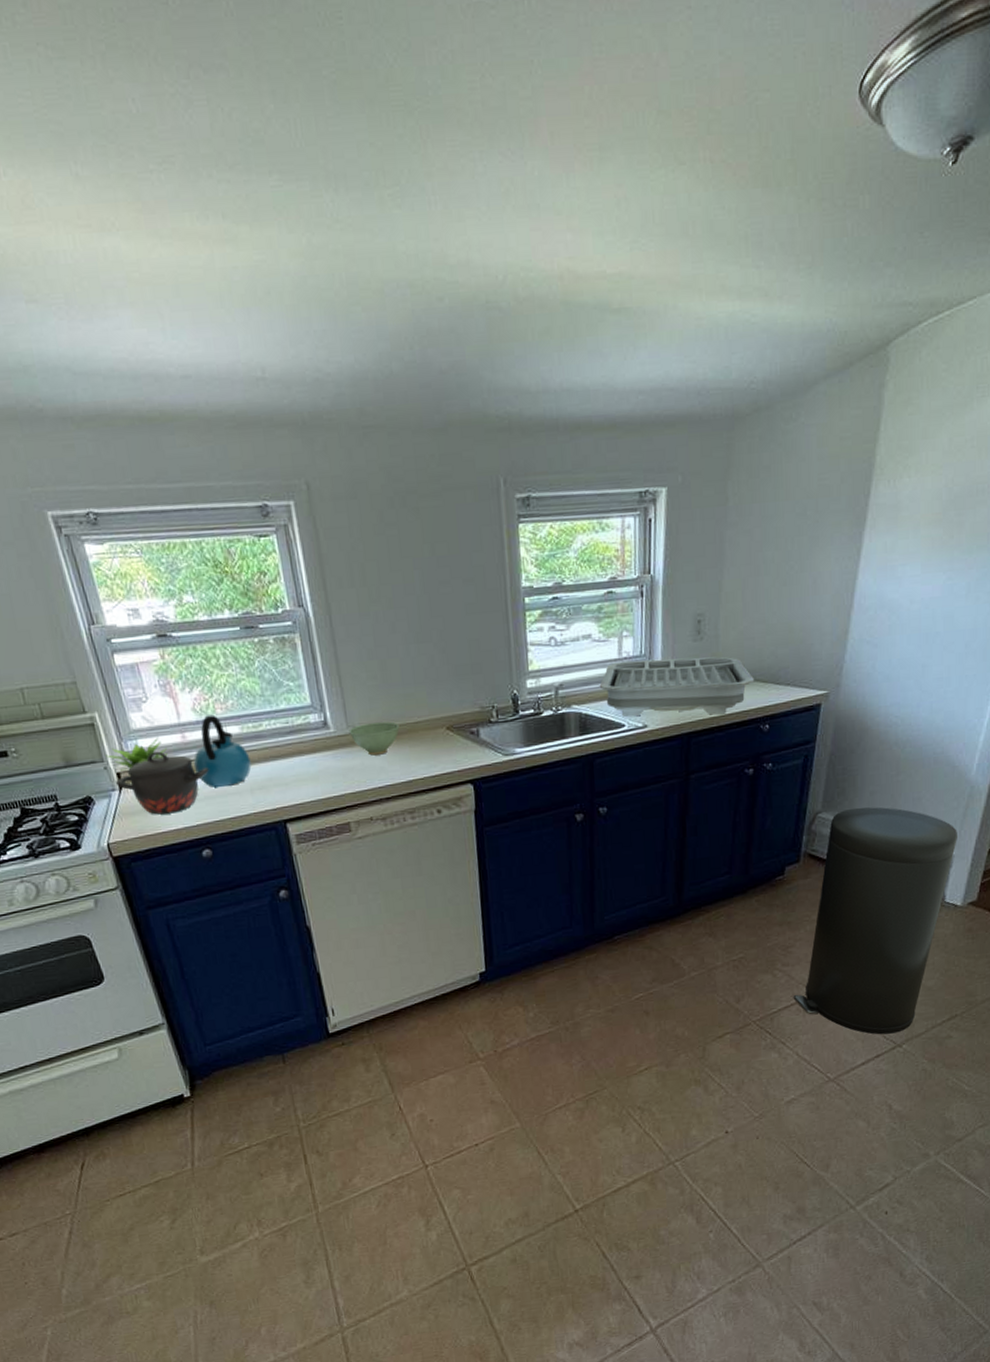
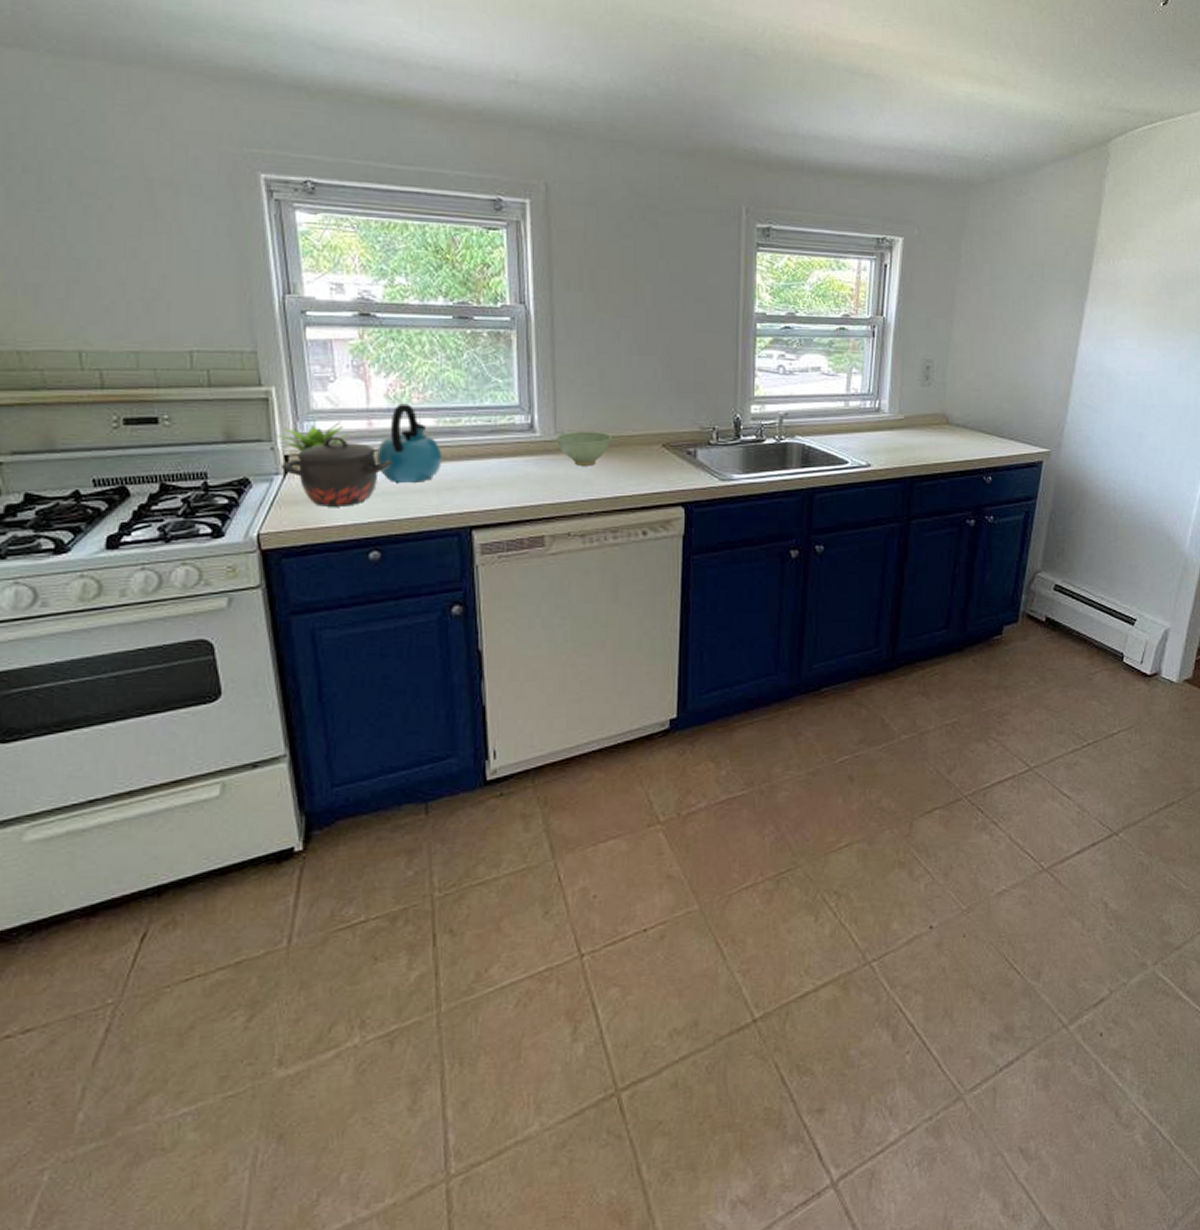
dish rack: present [599,656,755,718] -> none [825,397,980,461]
pedal bin: present [793,807,957,1035] -> none [1007,570,1173,820]

